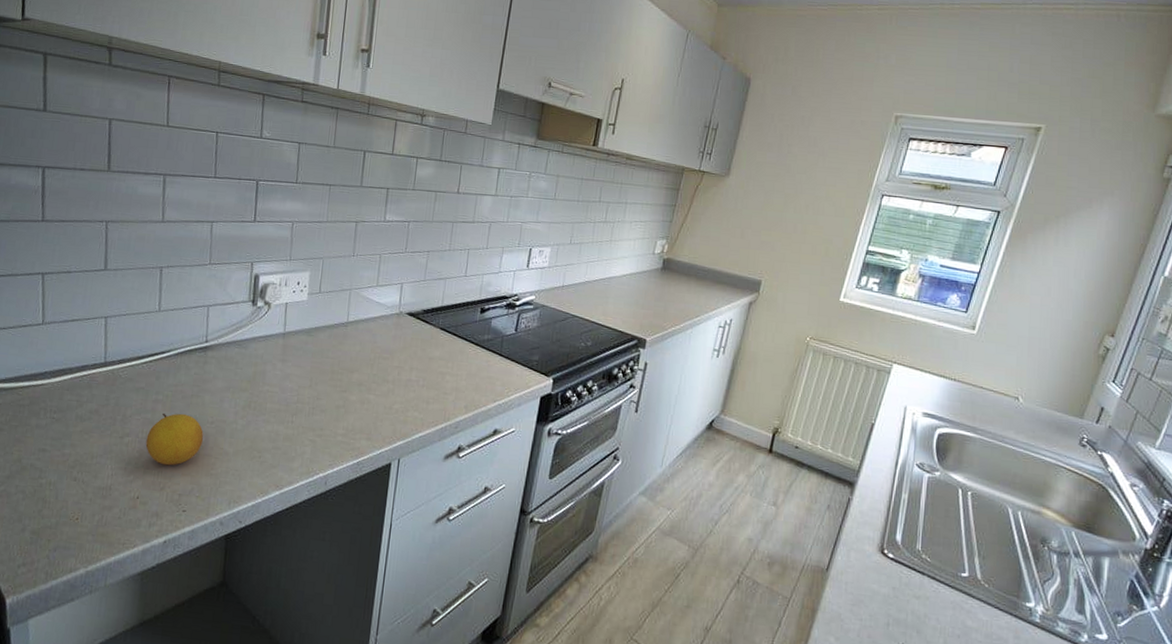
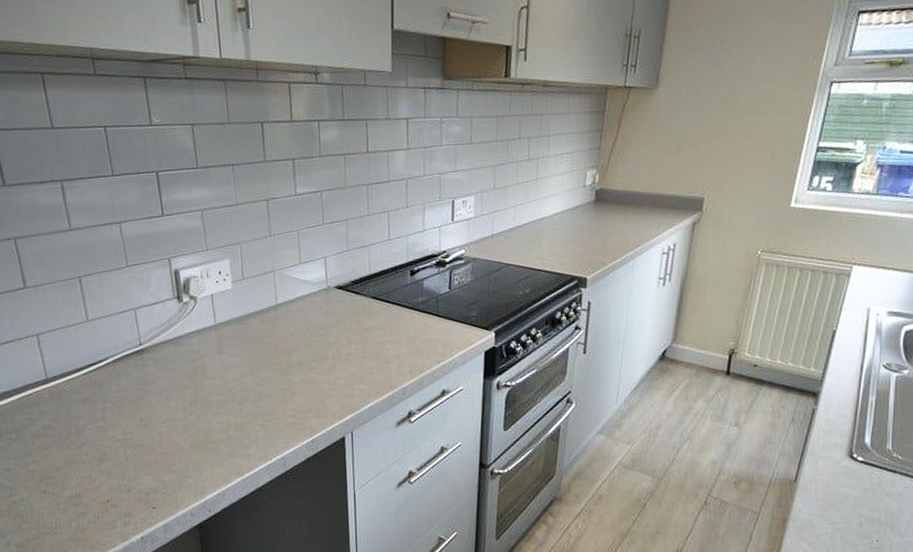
fruit: present [145,413,203,466] -> none [103,417,158,468]

